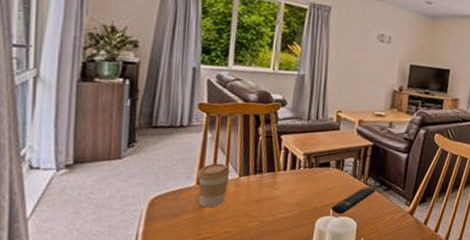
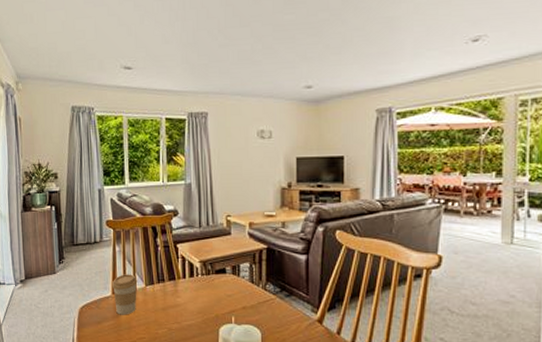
remote control: present [331,187,376,214] -> none [232,293,277,322]

